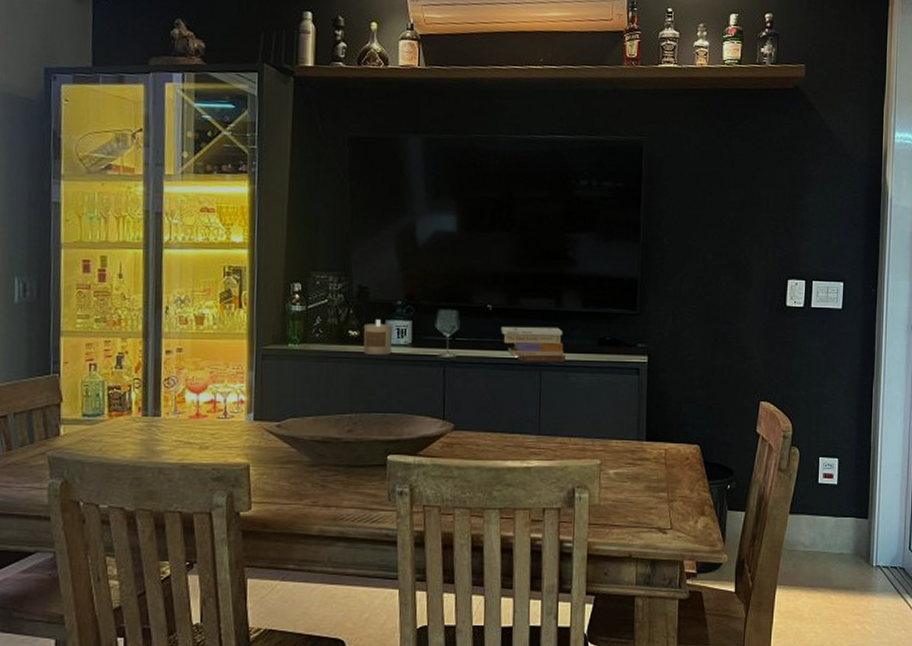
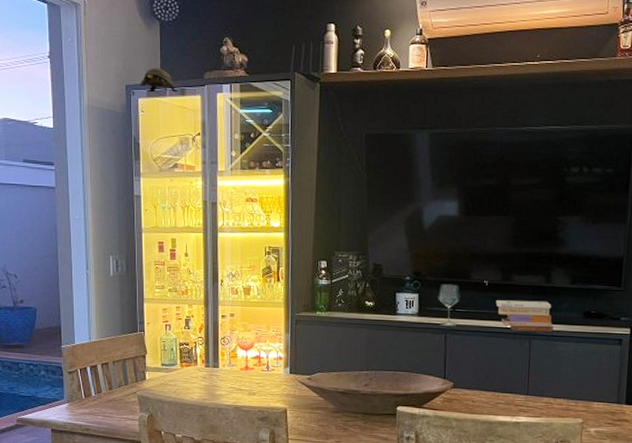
decorative figurine: none [63,49,114,79] -> present [140,68,178,93]
candle: present [363,319,393,355] -> none [377,292,403,323]

